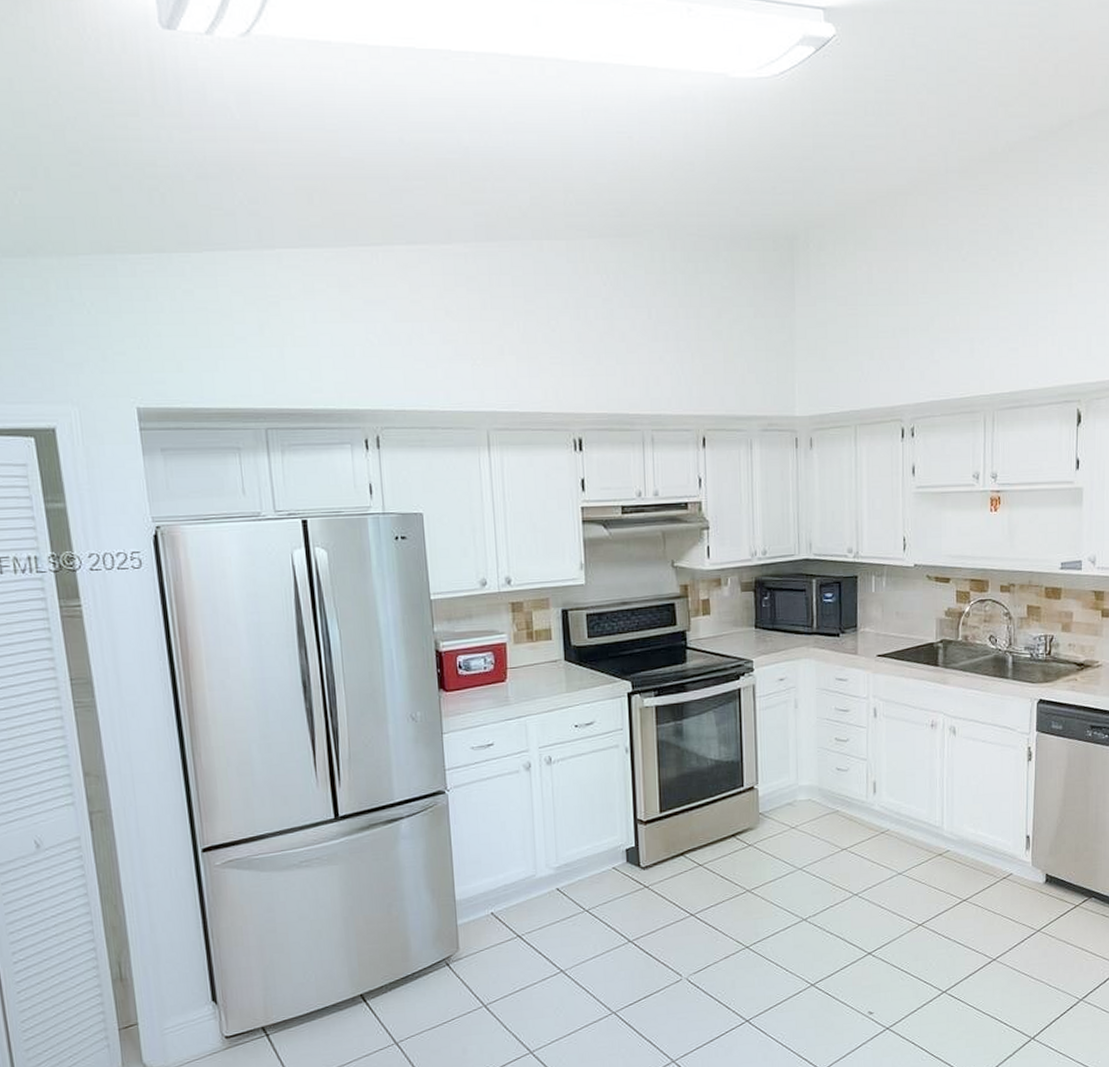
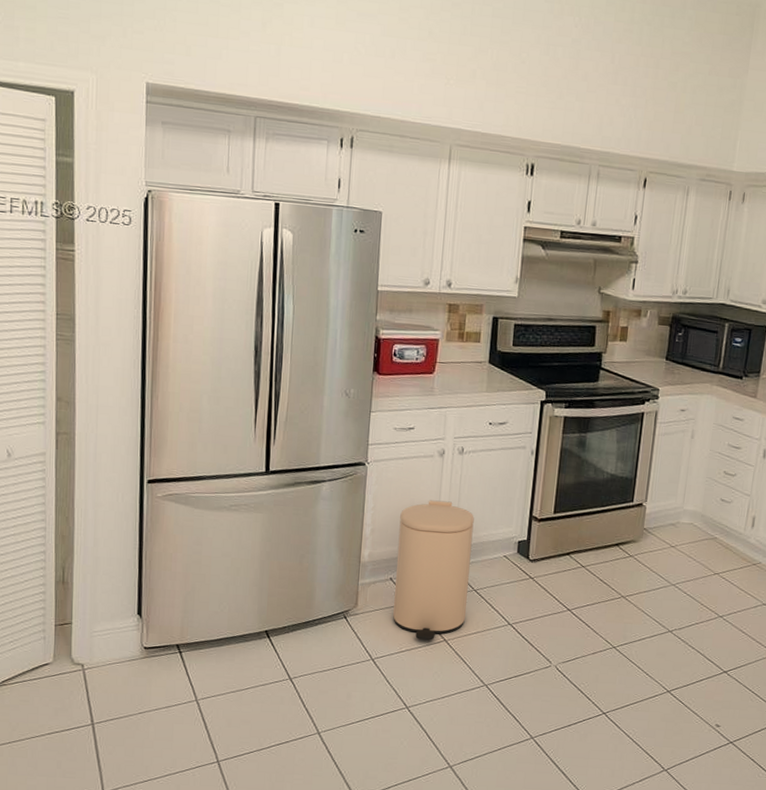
pedal bin: none [492,818,580,975] -> present [393,500,474,640]

